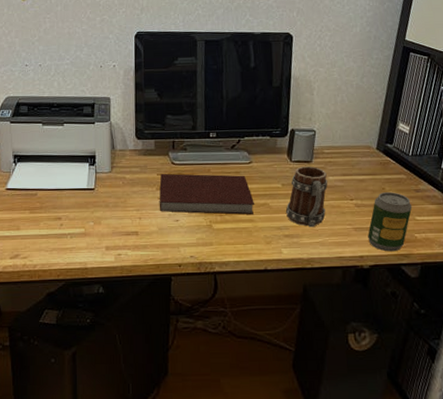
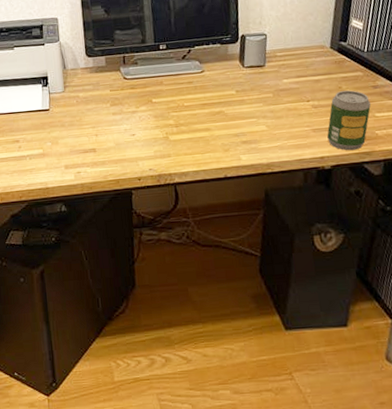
notebook: present [159,173,255,215] -> none [113,85,211,127]
mug: present [285,166,328,228] -> none [241,70,283,132]

